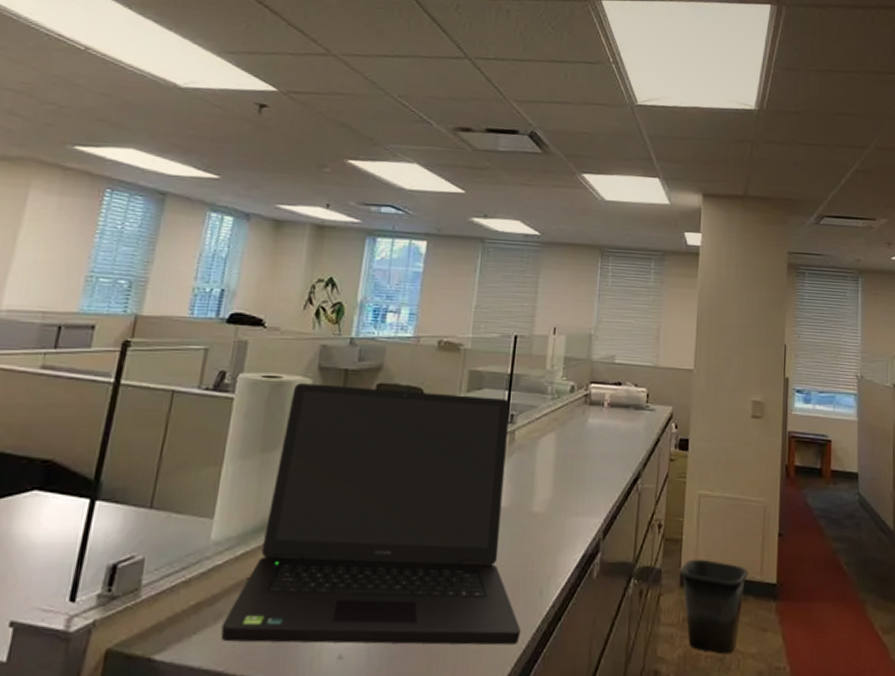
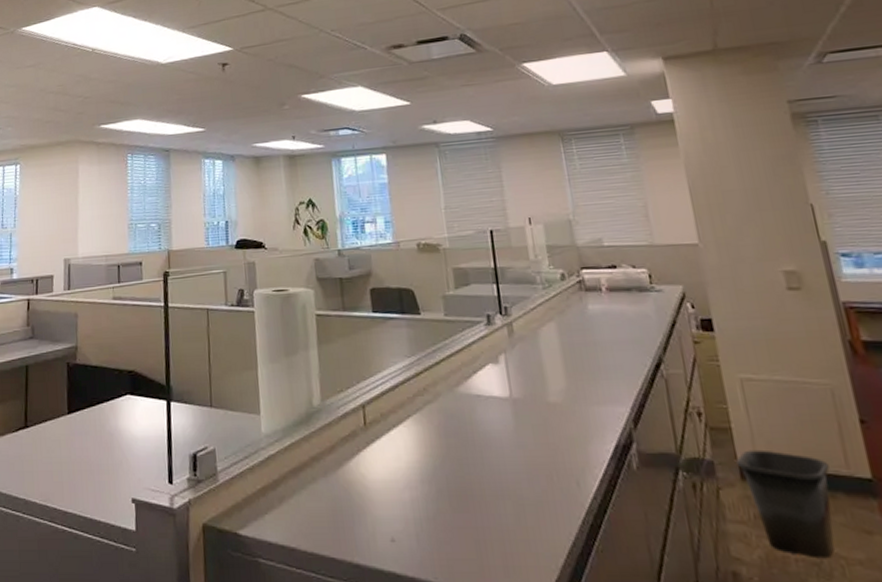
laptop: present [221,383,521,646] -> none [286,291,567,536]

